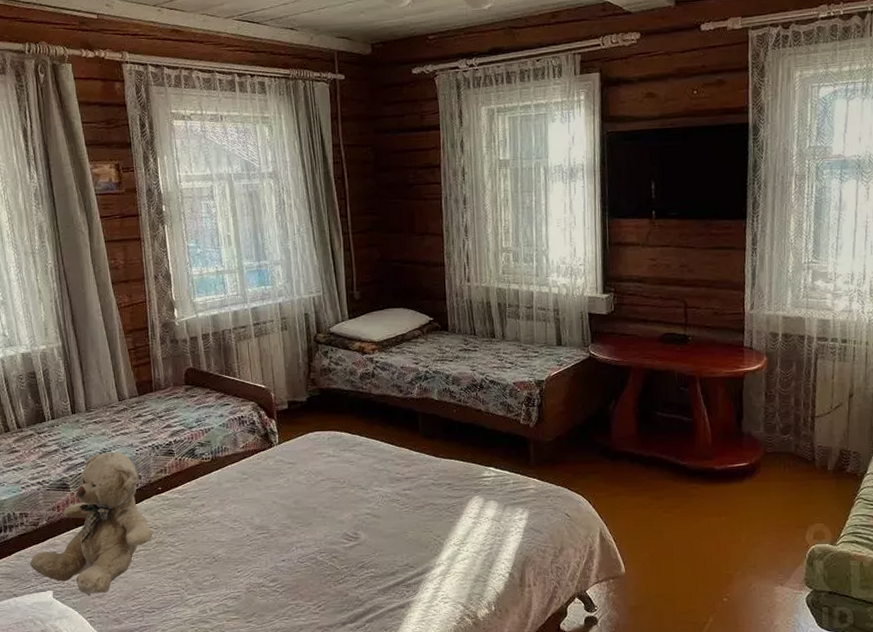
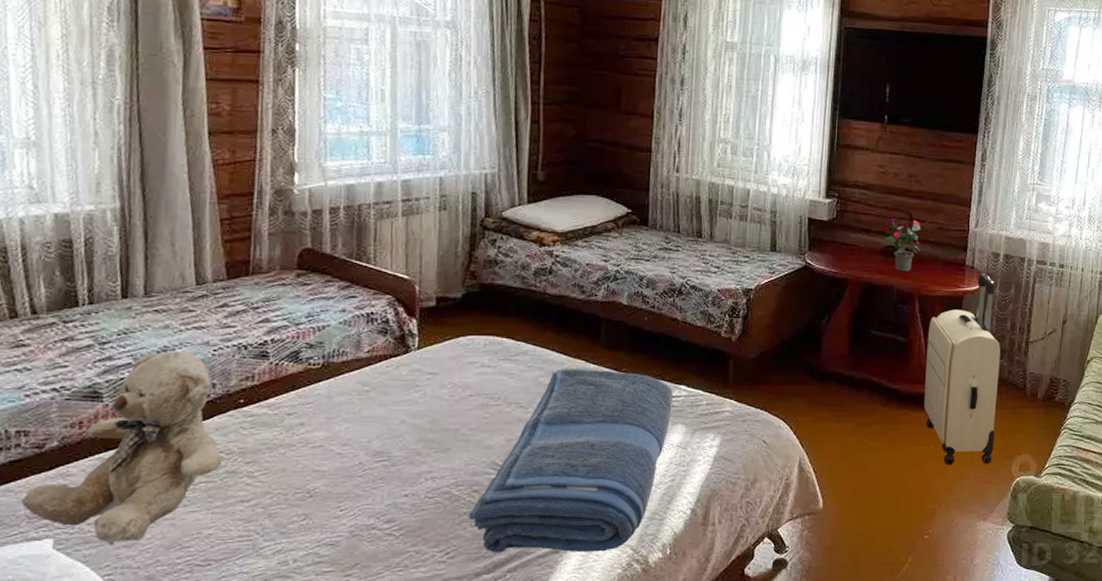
towel: none [332,455,484,608] -> present [468,369,673,553]
potted flower: none [660,307,698,357] -> present [883,218,920,272]
suitcase: none [711,353,786,535] -> present [924,273,1001,466]

